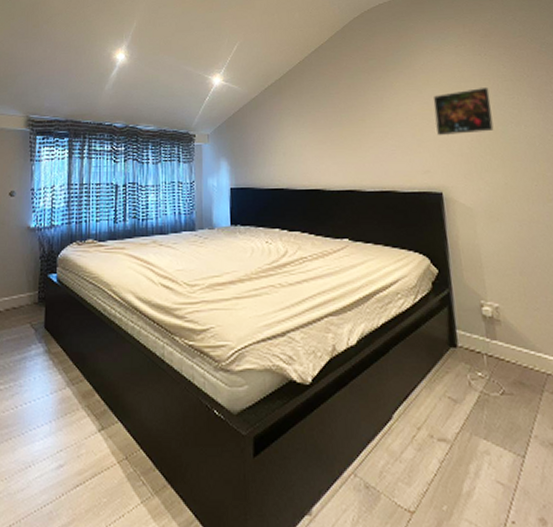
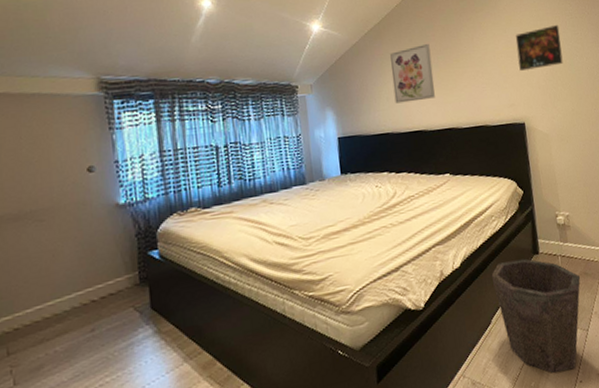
wall art: none [289,102,337,160] -> present [390,44,435,104]
waste bin: none [394,350,514,503] -> present [491,258,581,373]

